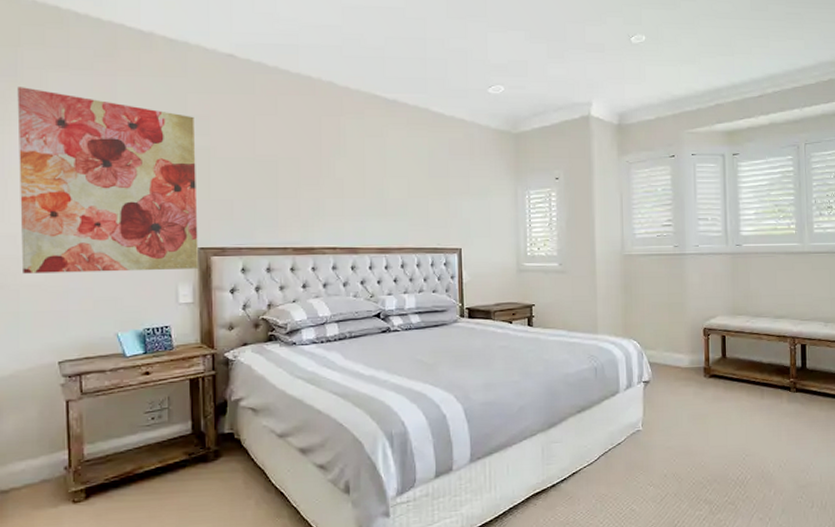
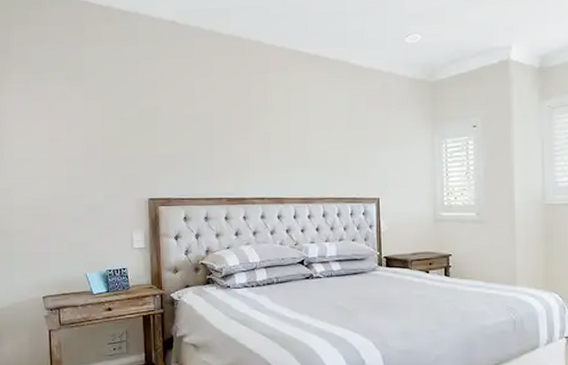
wall art: present [17,87,199,274] -> none [9,61,150,221]

